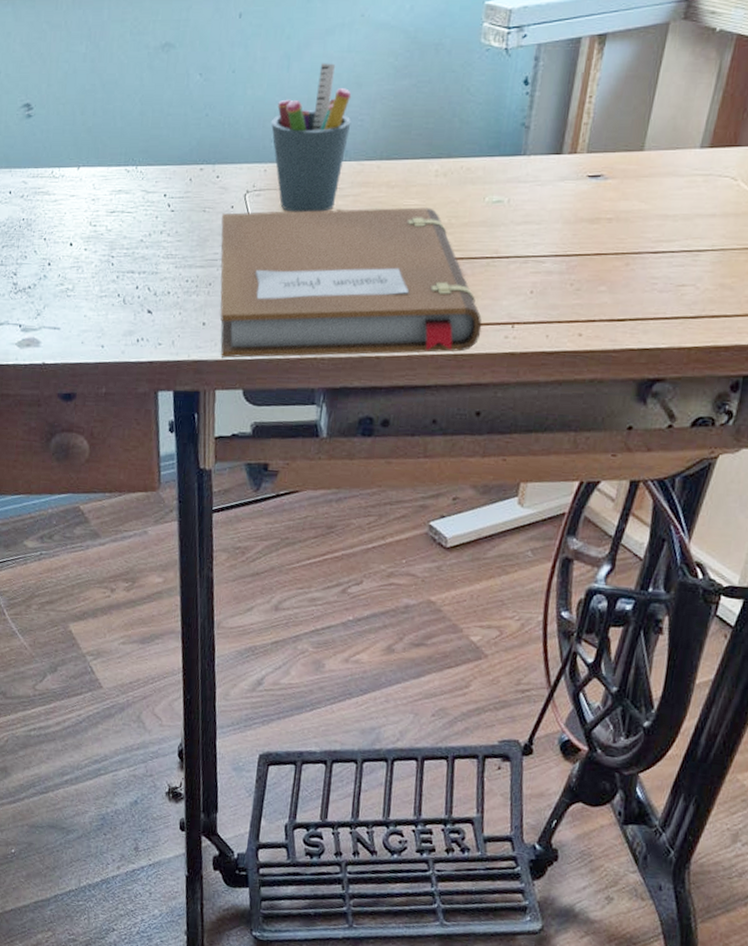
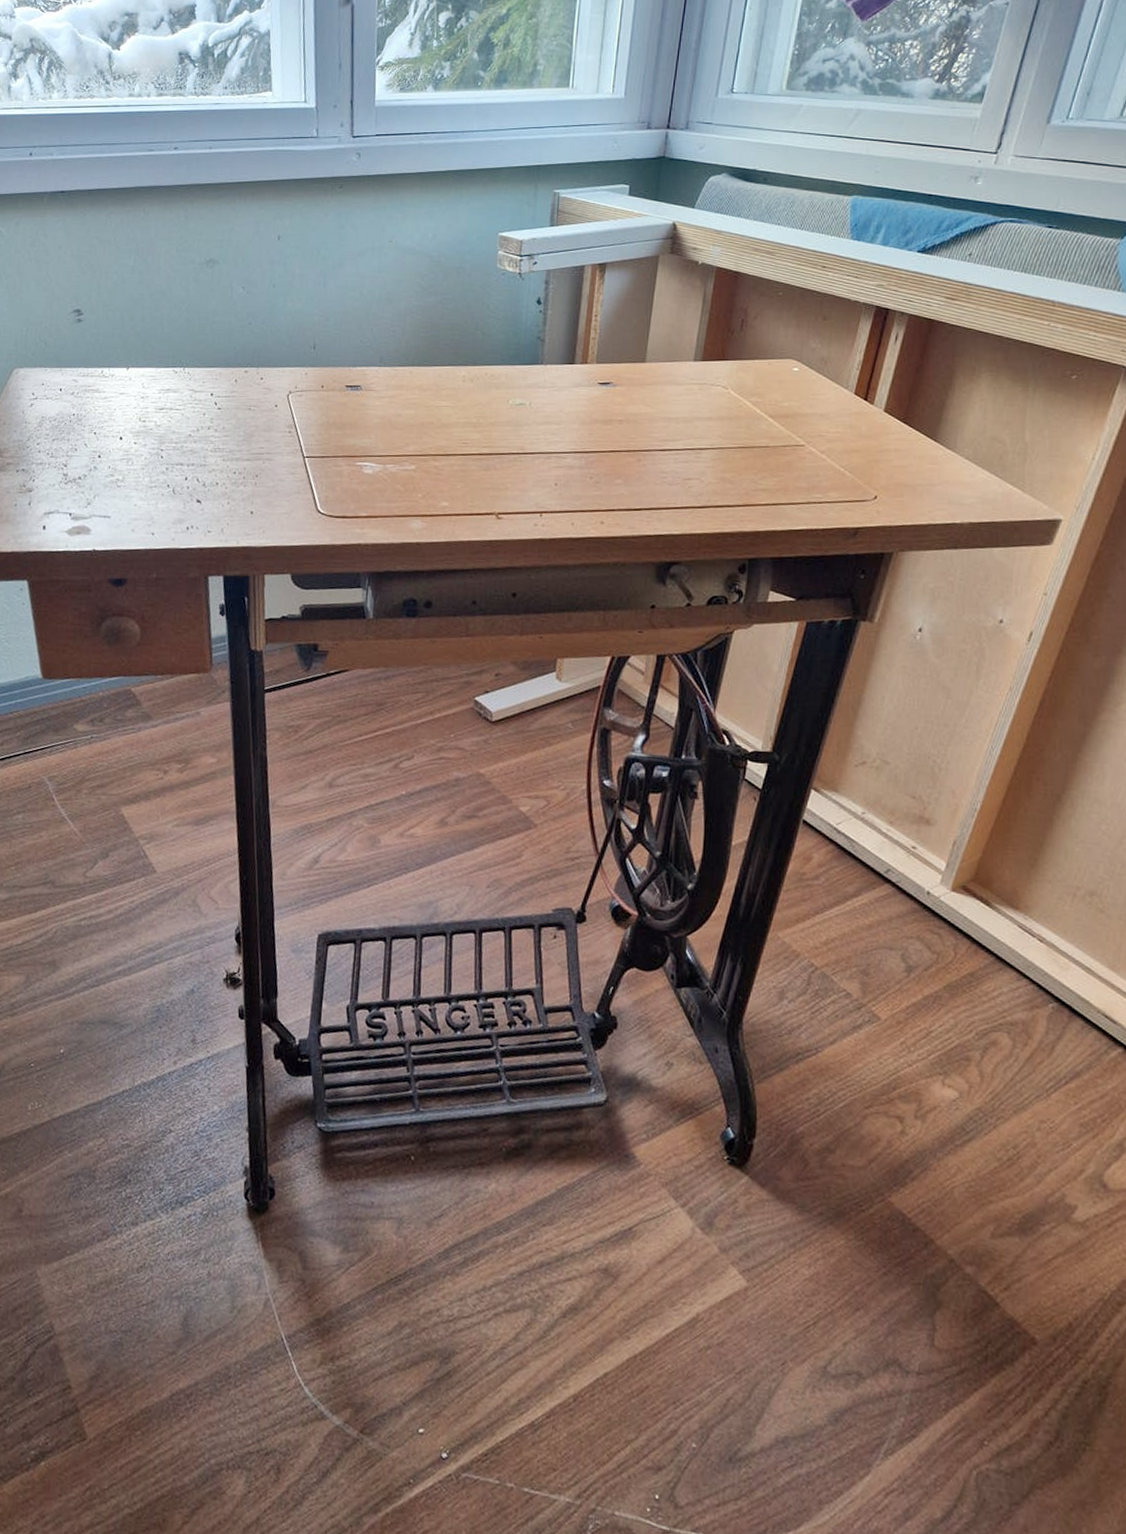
notebook: present [220,207,482,358] -> none [265,408,513,545]
pen holder: present [271,63,352,213] -> none [311,281,384,412]

